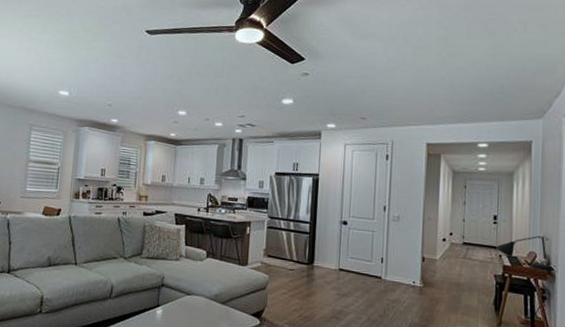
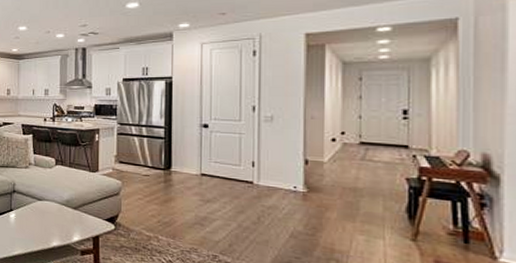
desk lamp: present [496,234,557,272] -> none [407,129,502,174]

